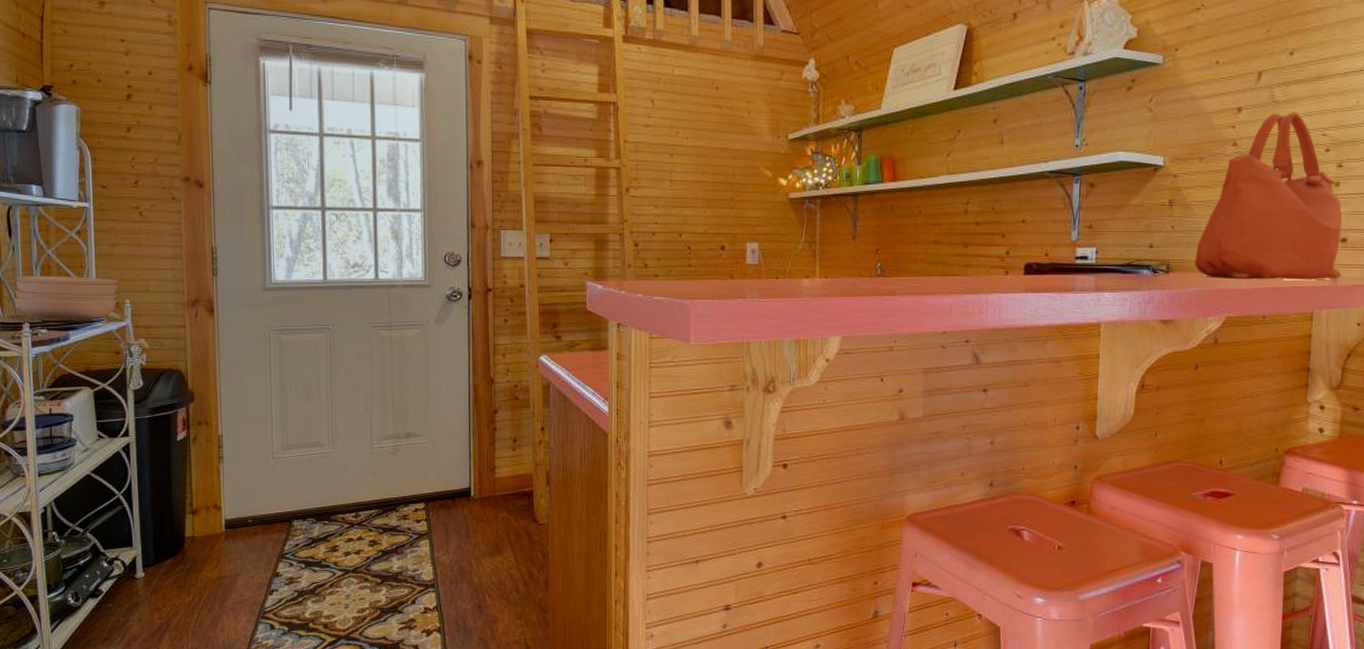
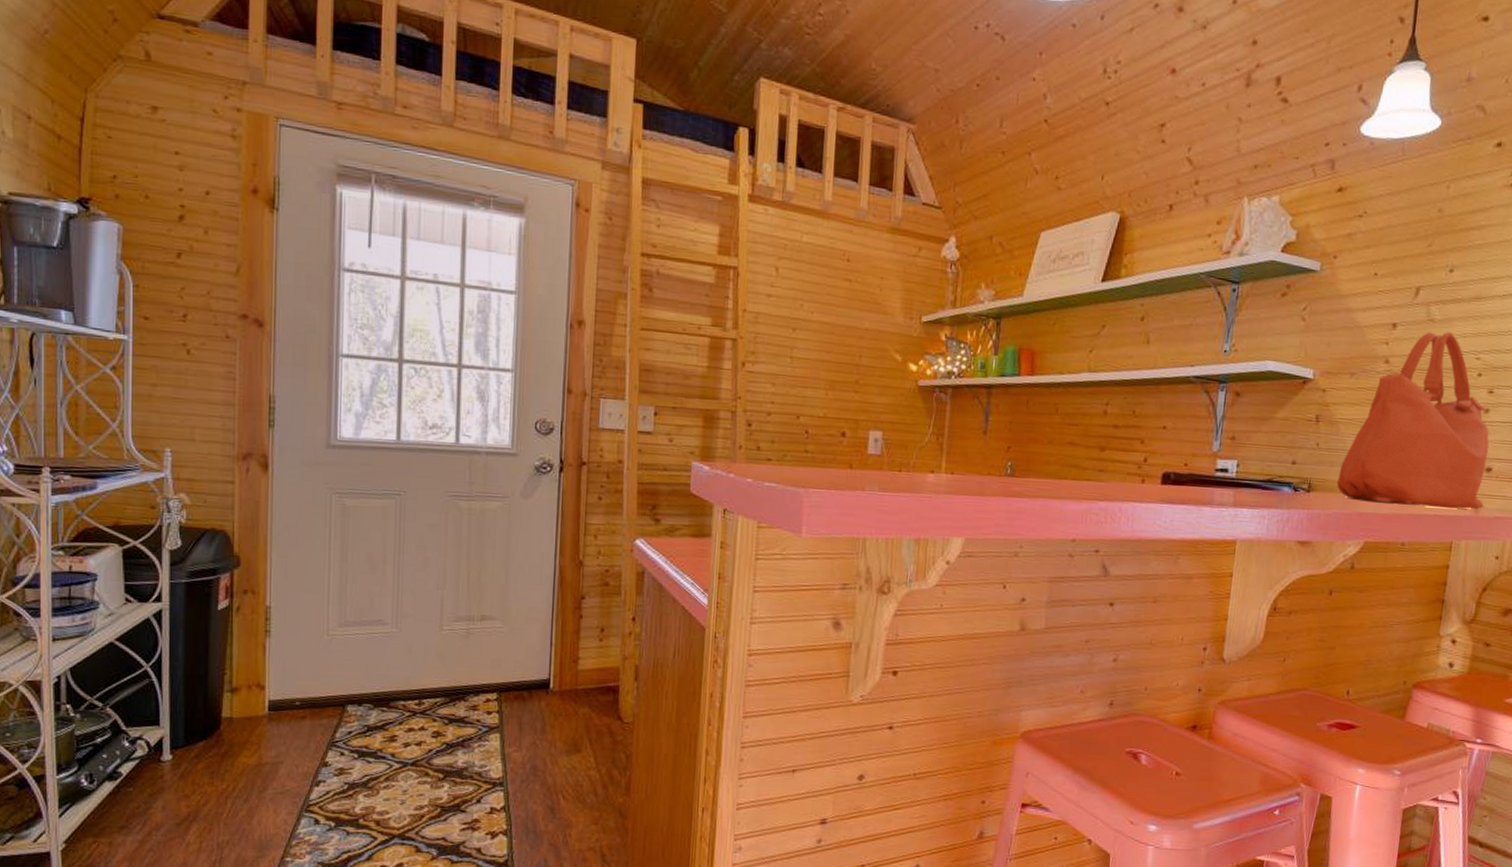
bowl: present [14,276,119,323] -> none [33,412,158,472]

